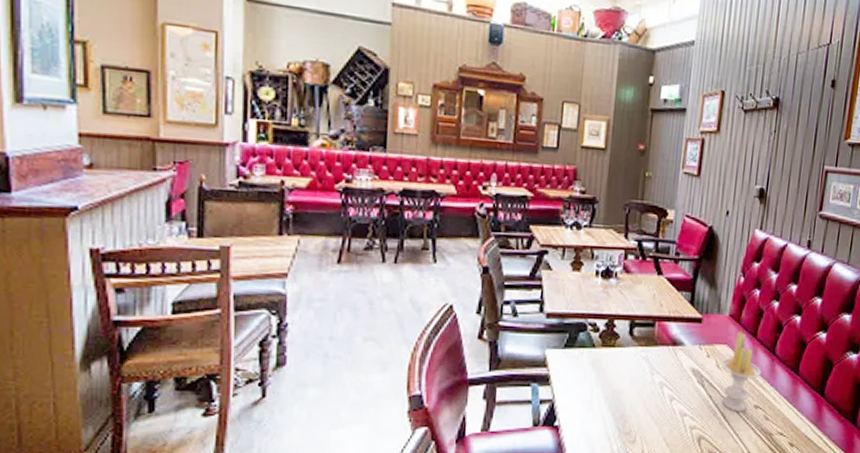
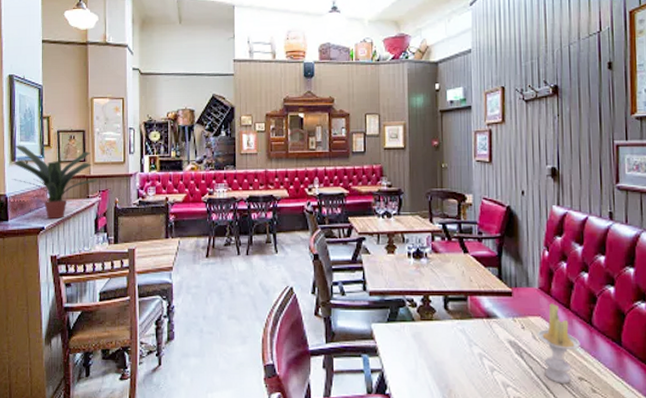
potted plant: none [17,75,170,197] -> present [12,144,97,220]

